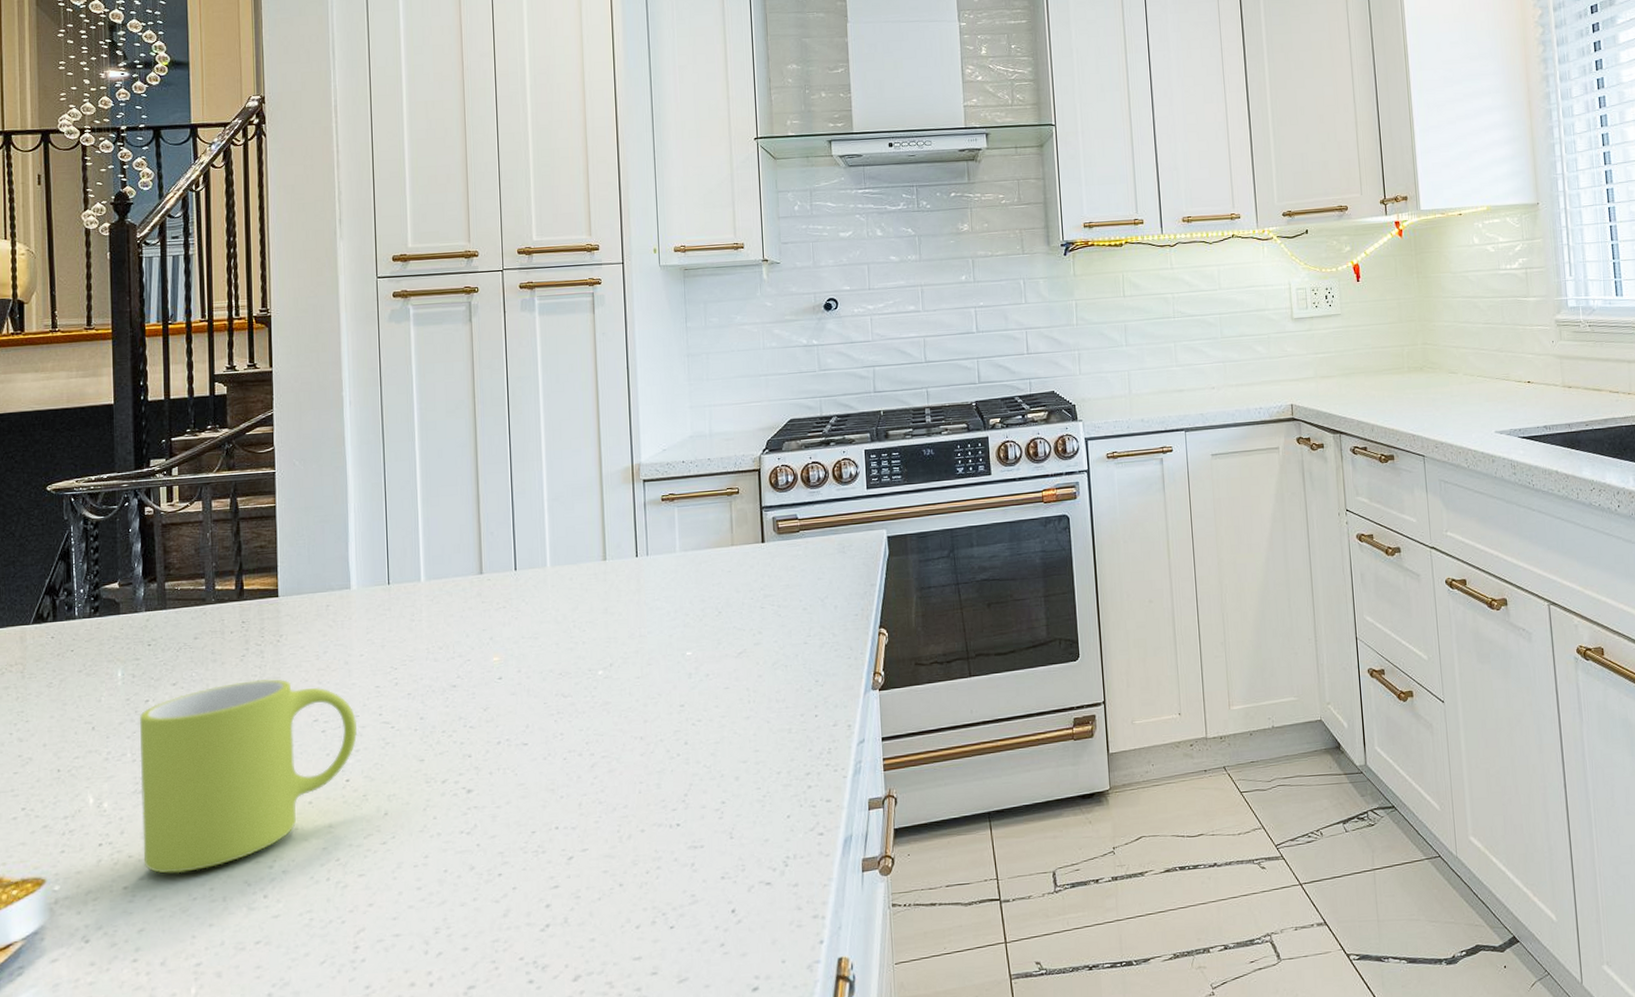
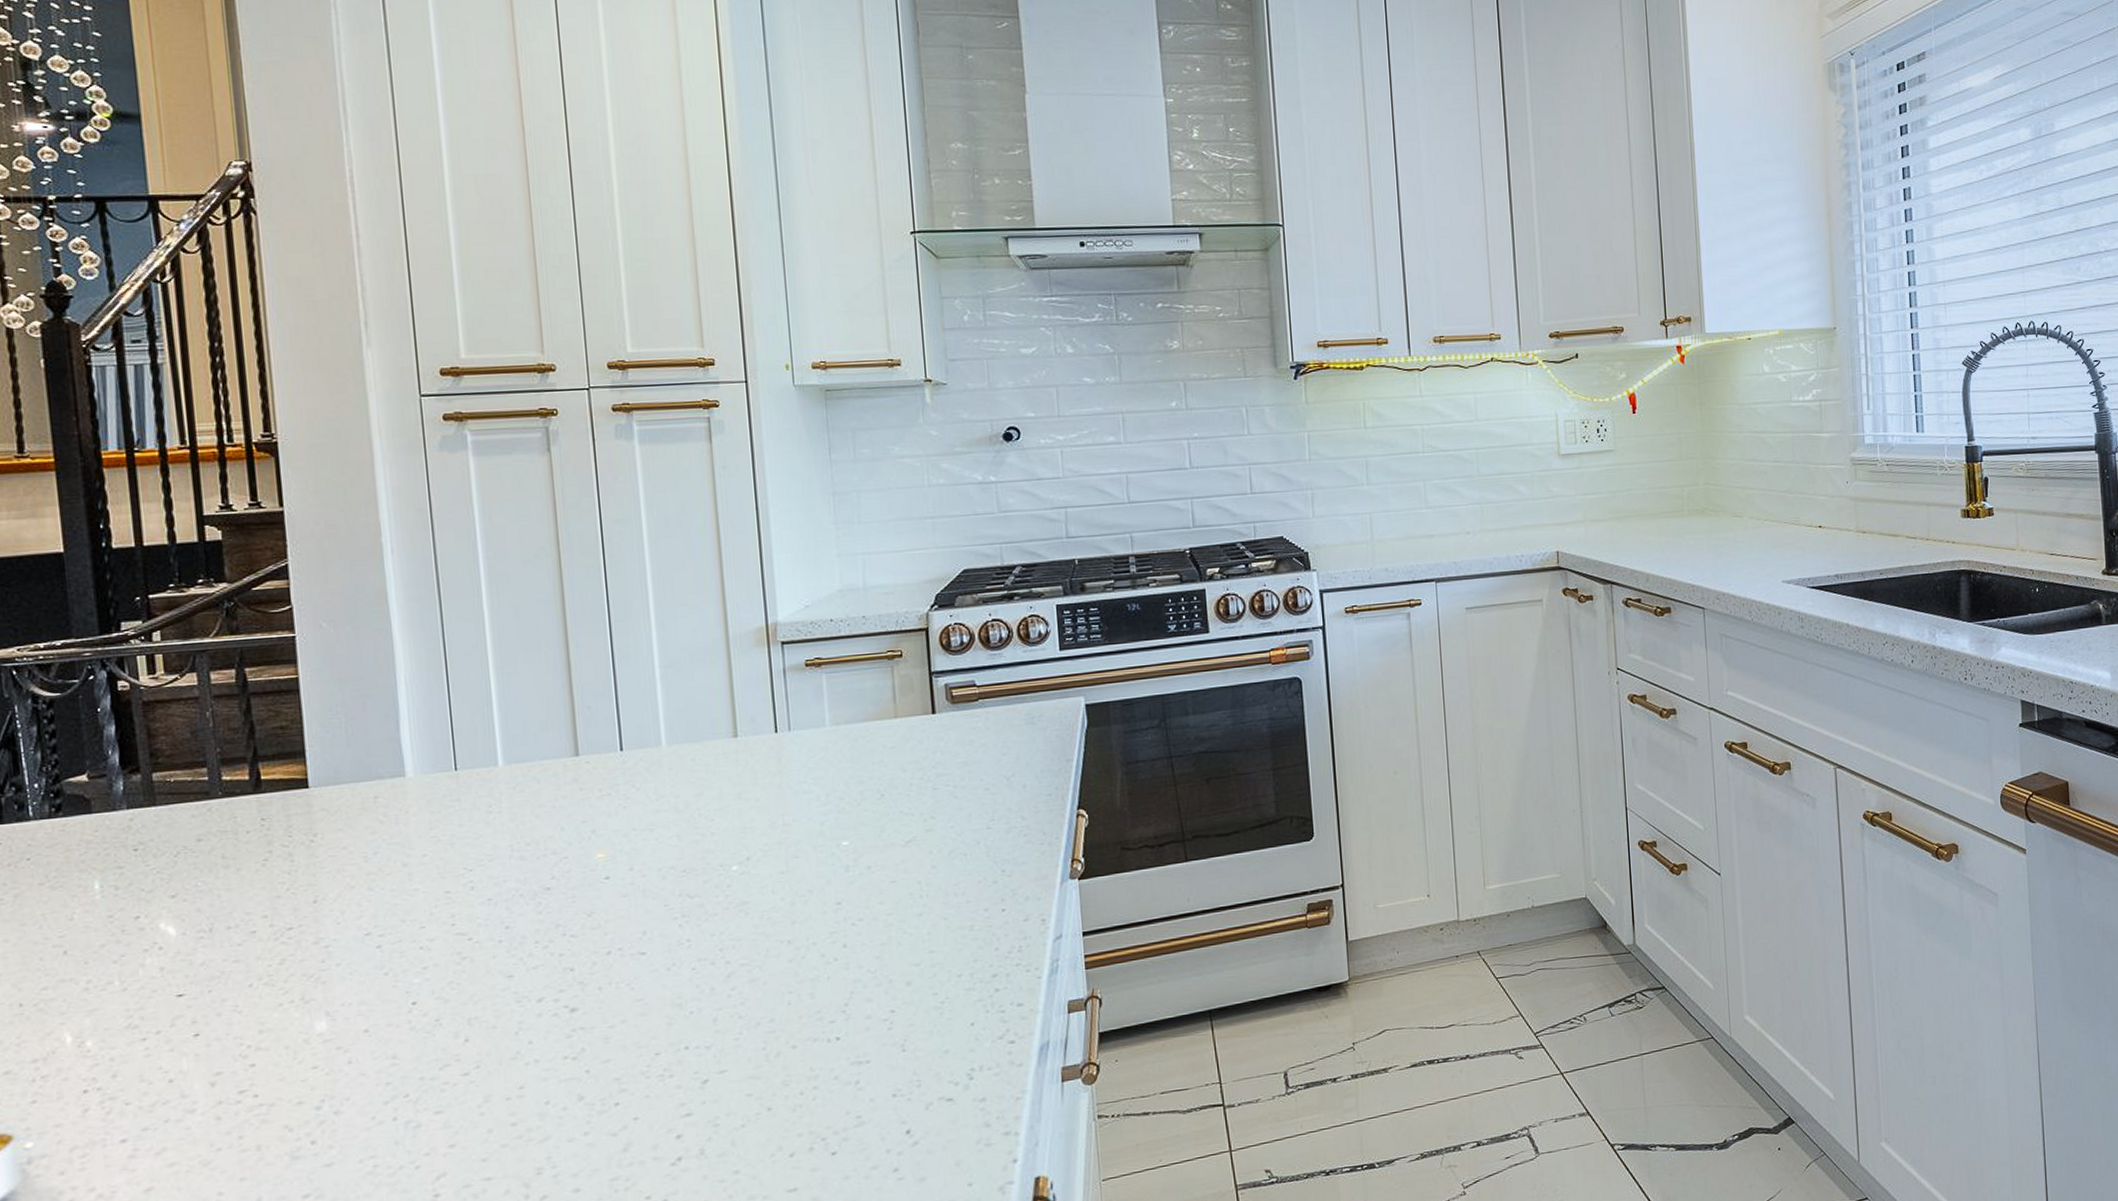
mug: present [140,679,358,874] -> none [129,886,425,1122]

